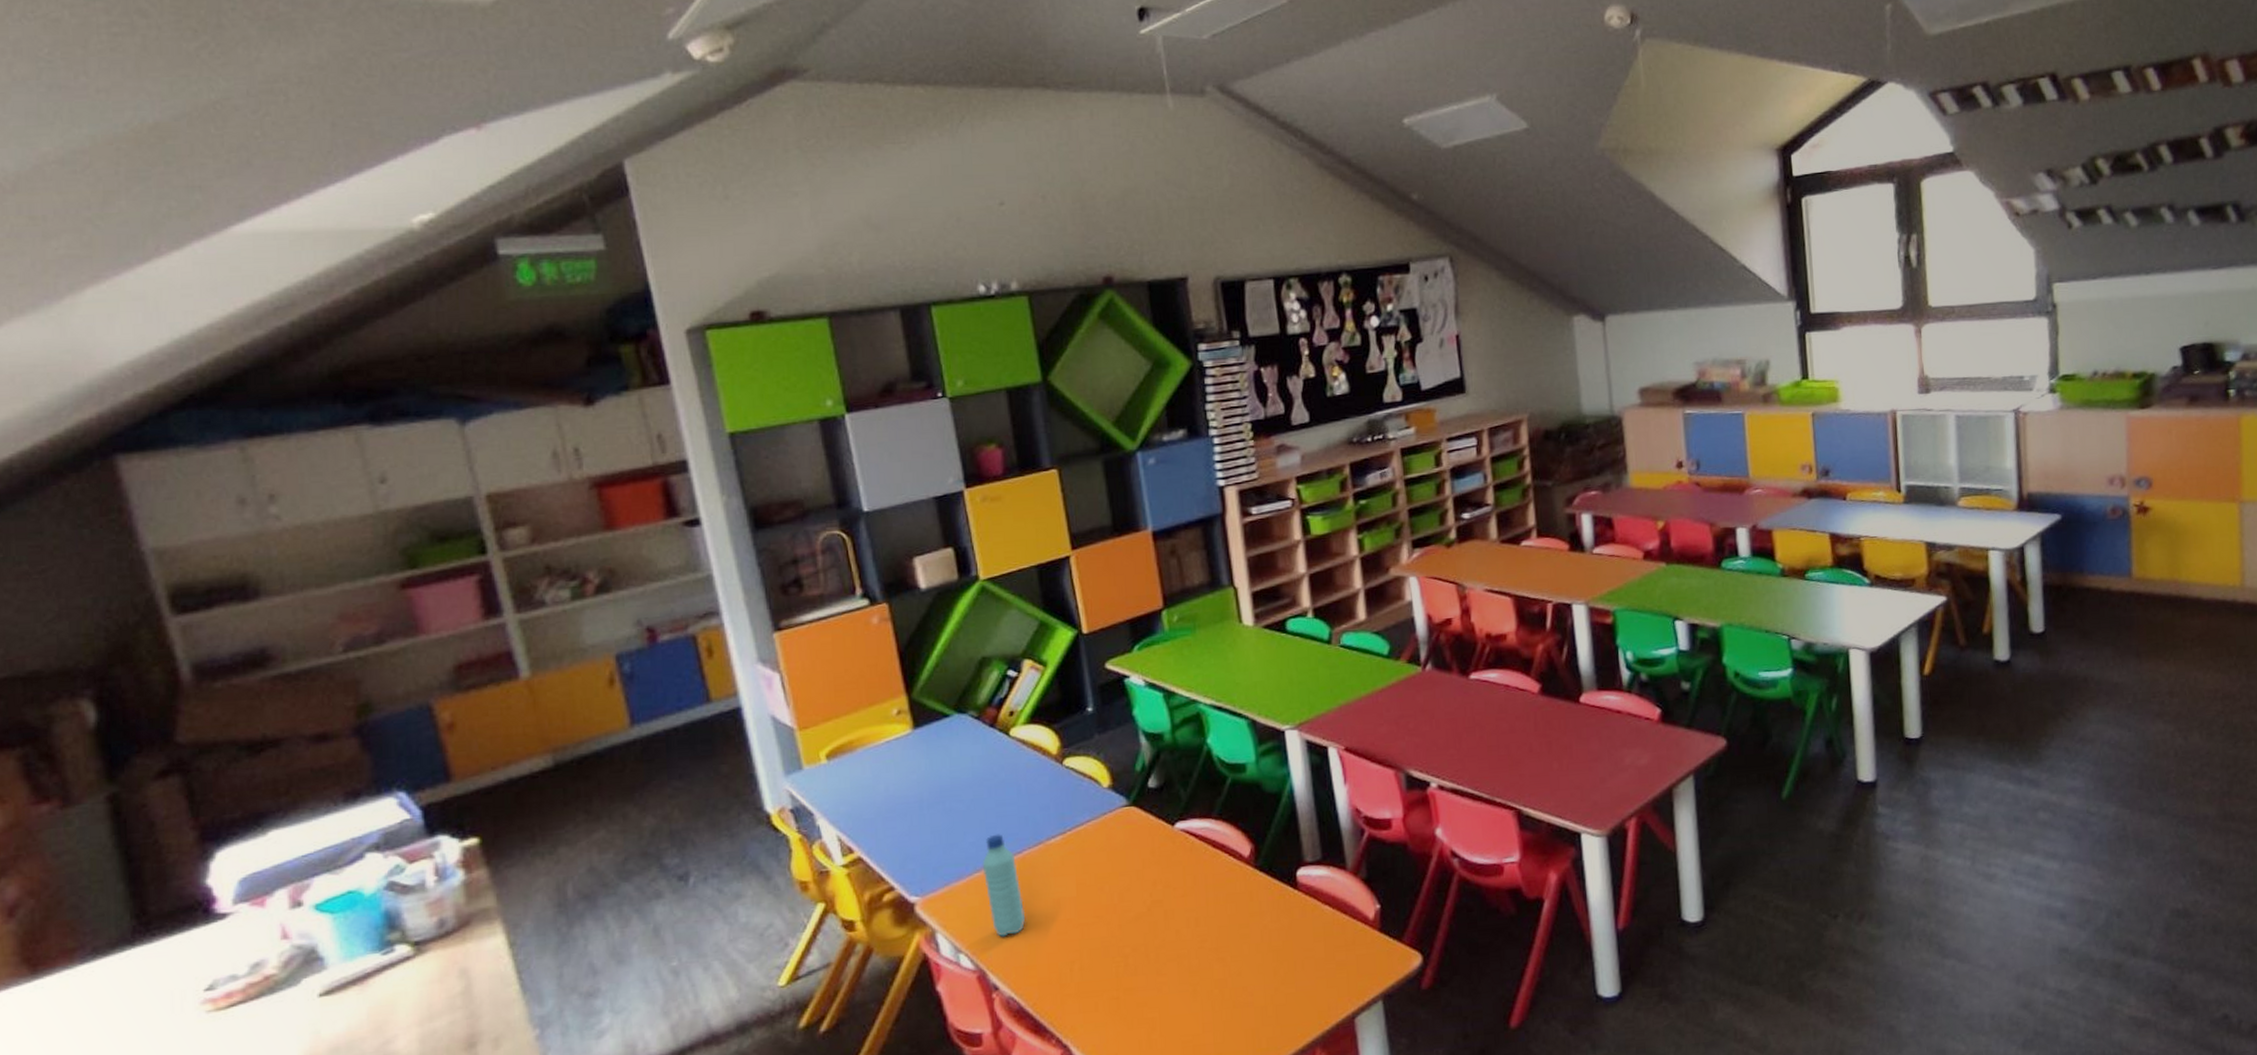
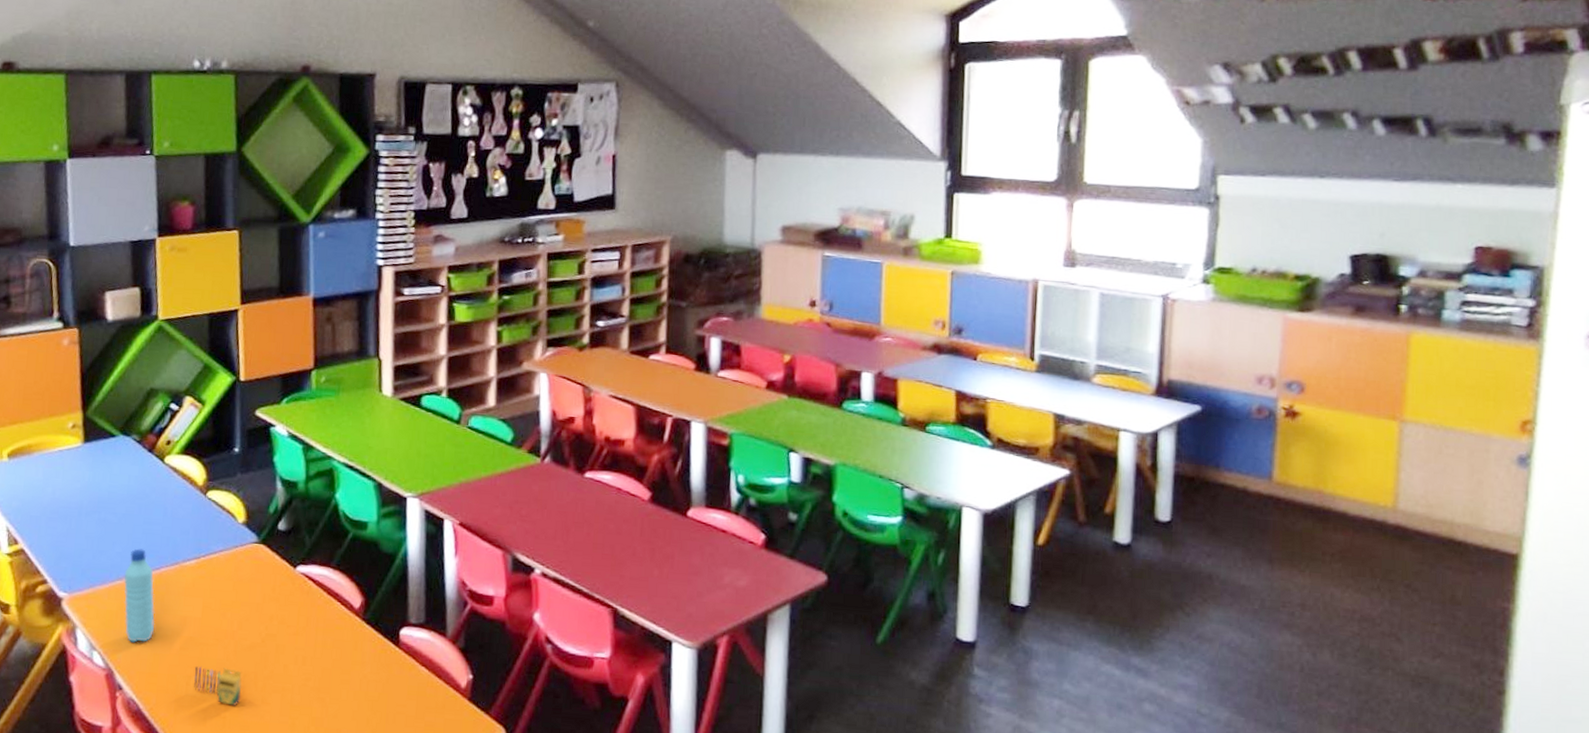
crayon: none [1077,945,1133,984] -> present [194,666,242,706]

